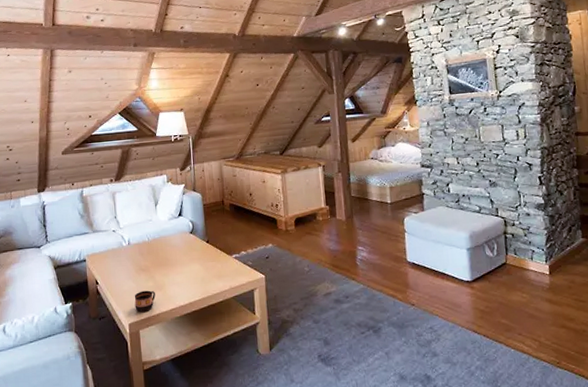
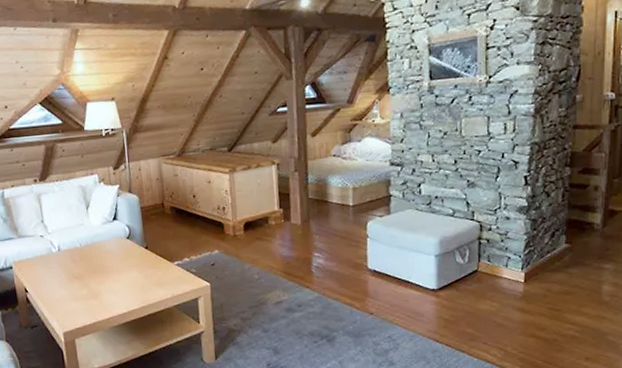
cup: present [134,290,155,312] -> none [67,298,91,321]

